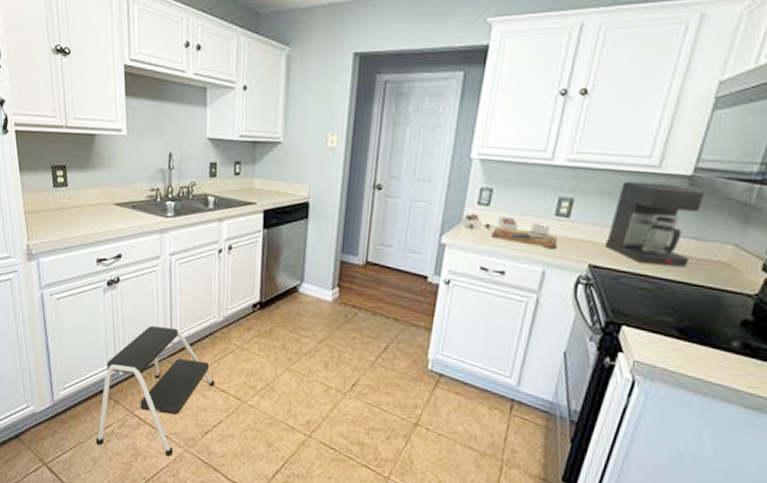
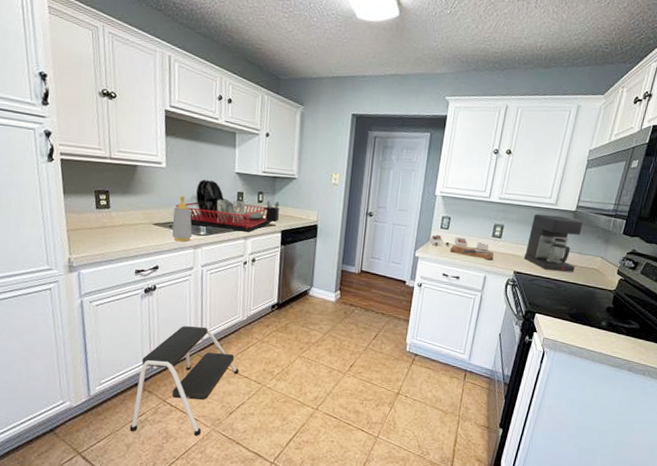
soap bottle: none [135,169,158,226] -> present [172,195,192,242]
dish rack: none [139,149,261,213] -> present [176,180,280,232]

